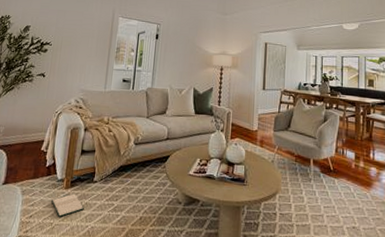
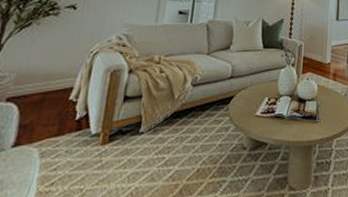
hardback book: present [51,193,84,218] -> none [82,150,126,181]

